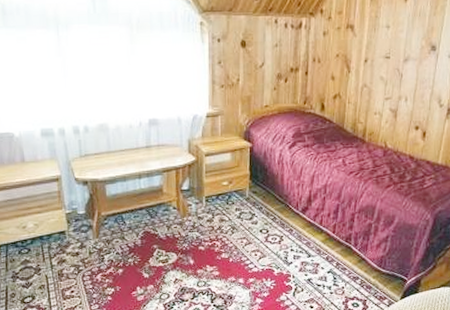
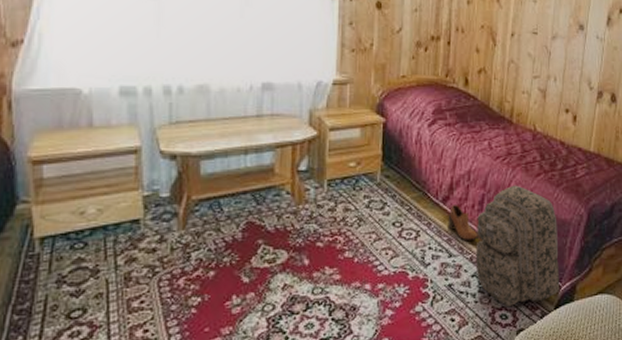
shoe: none [307,213,333,244] -> present [448,204,478,241]
backpack: none [331,196,406,298] -> present [475,185,560,308]

